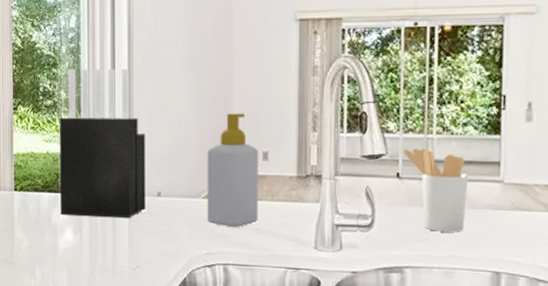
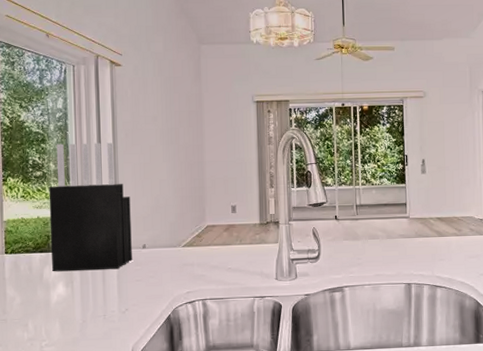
soap bottle: present [207,113,258,228] -> none [185,176,230,269]
utensil holder: present [403,148,469,233] -> none [339,196,386,258]

